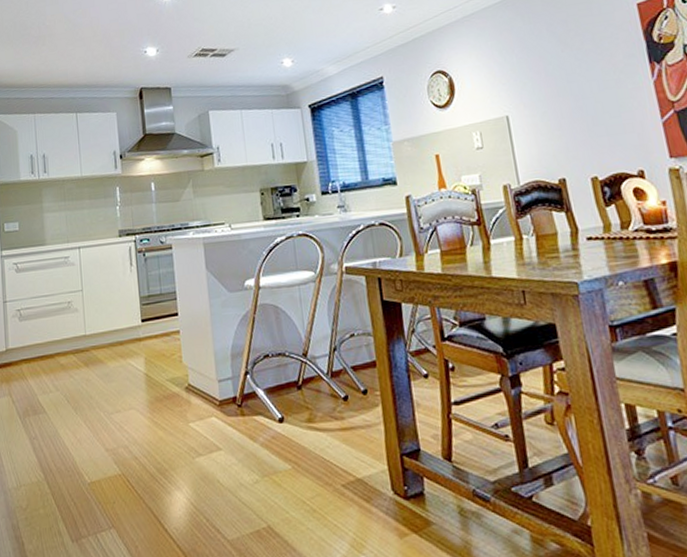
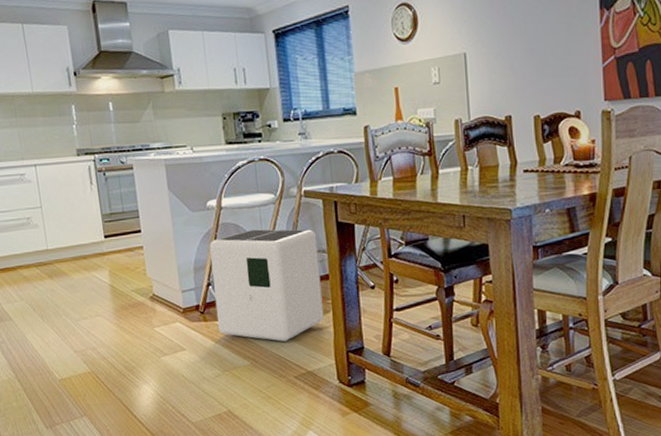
air purifier: none [247,309,373,441] -> present [209,229,324,342]

